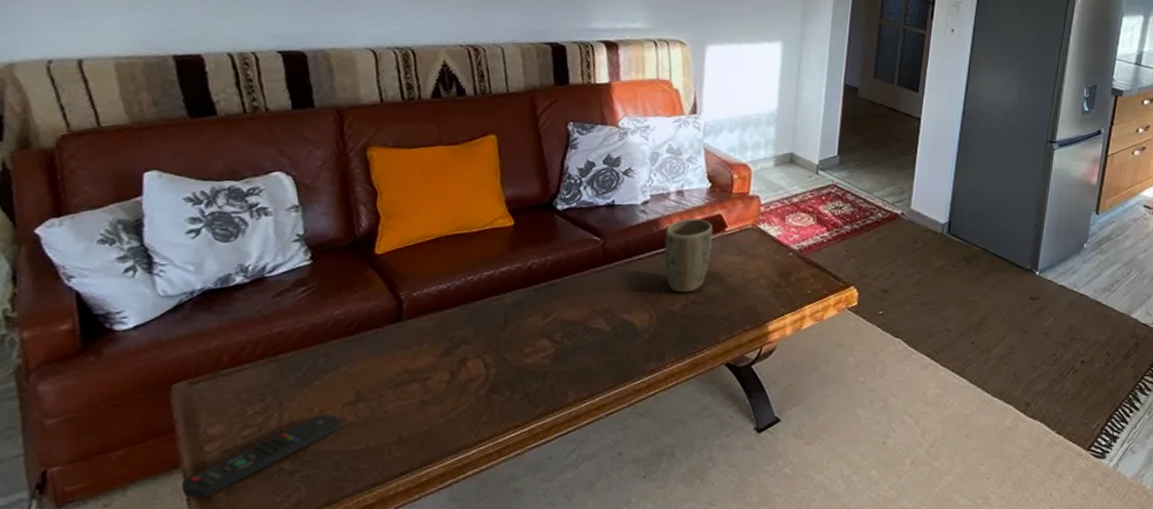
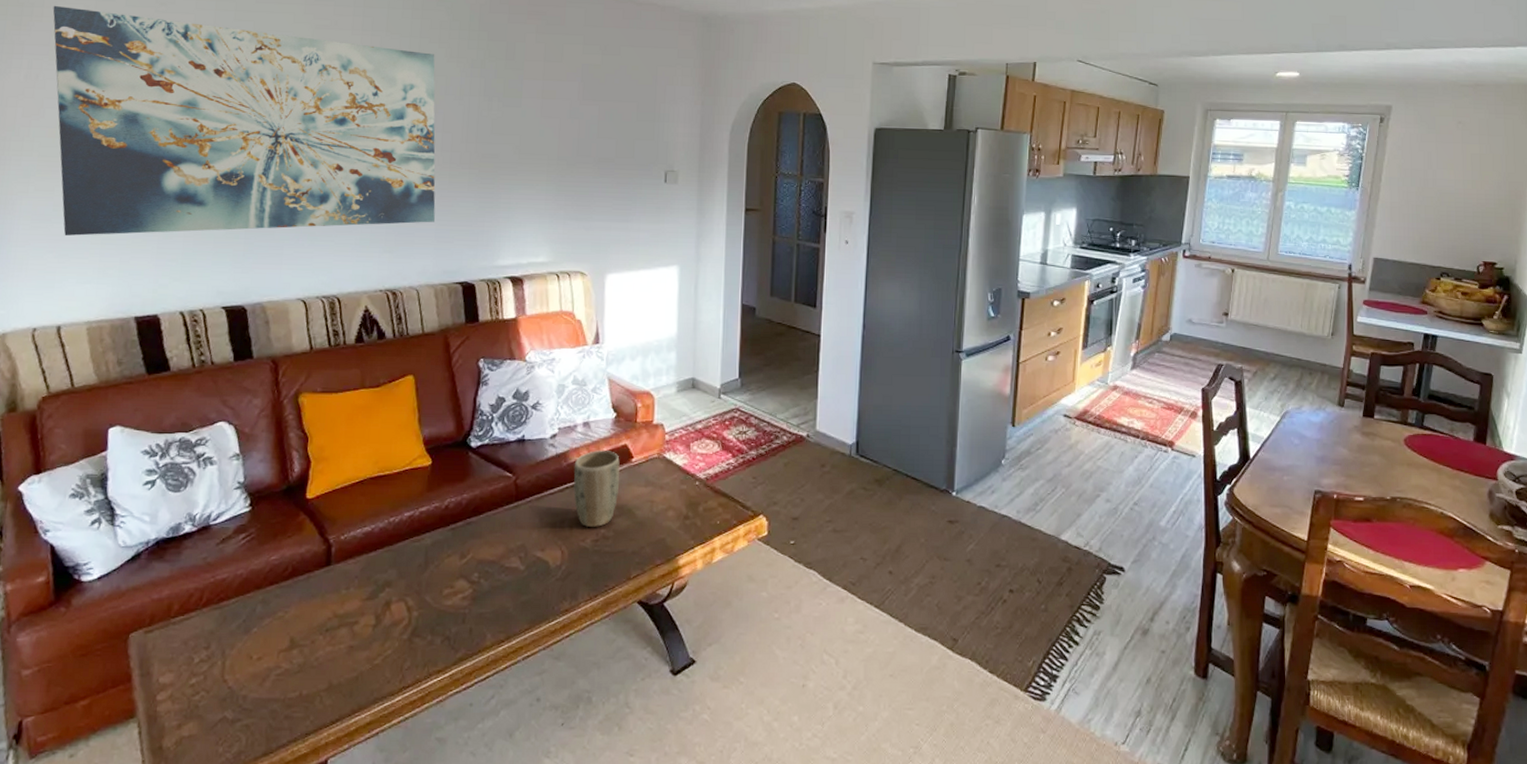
remote control: present [181,414,341,498] -> none [136,662,277,748]

